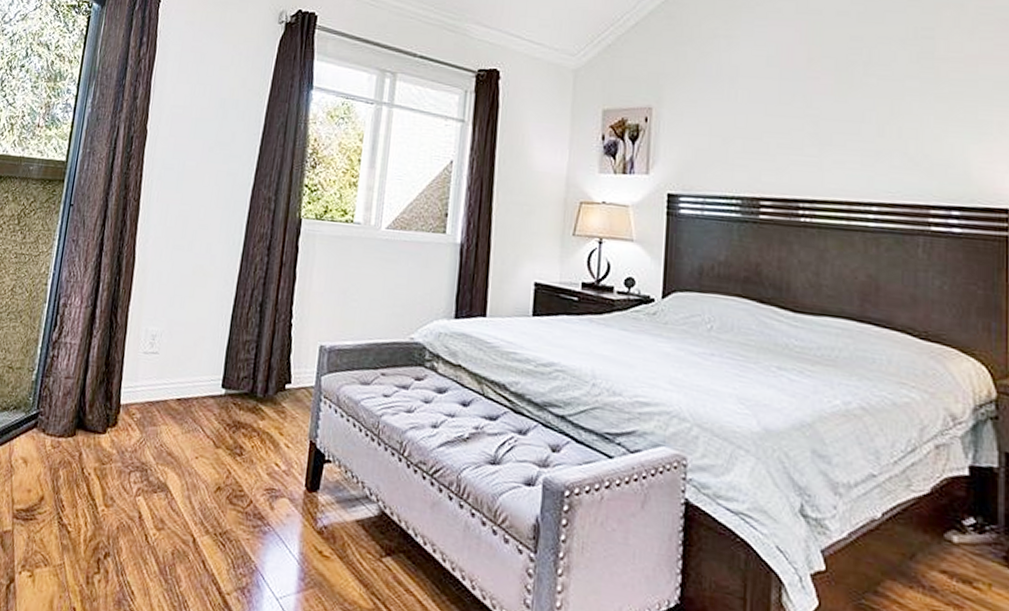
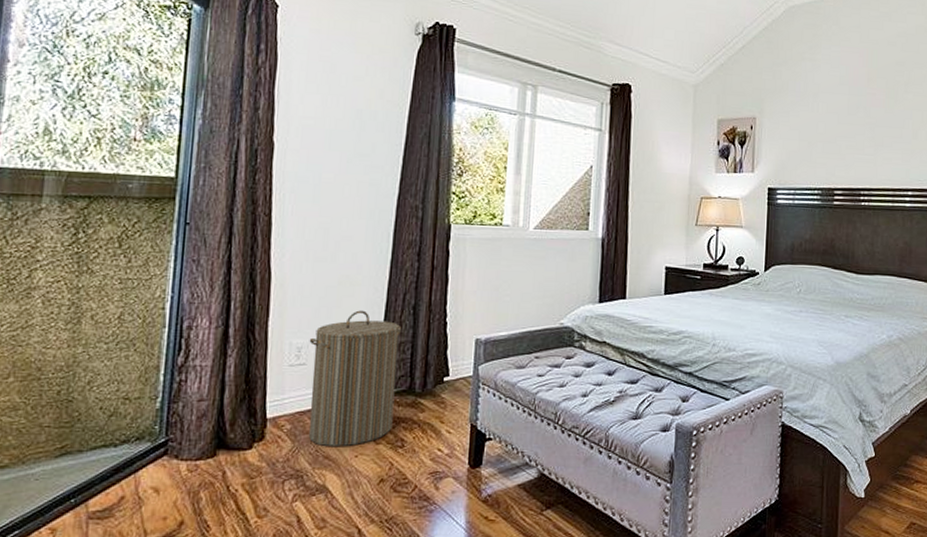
laundry hamper: none [155,302,248,446] -> present [308,310,402,447]

